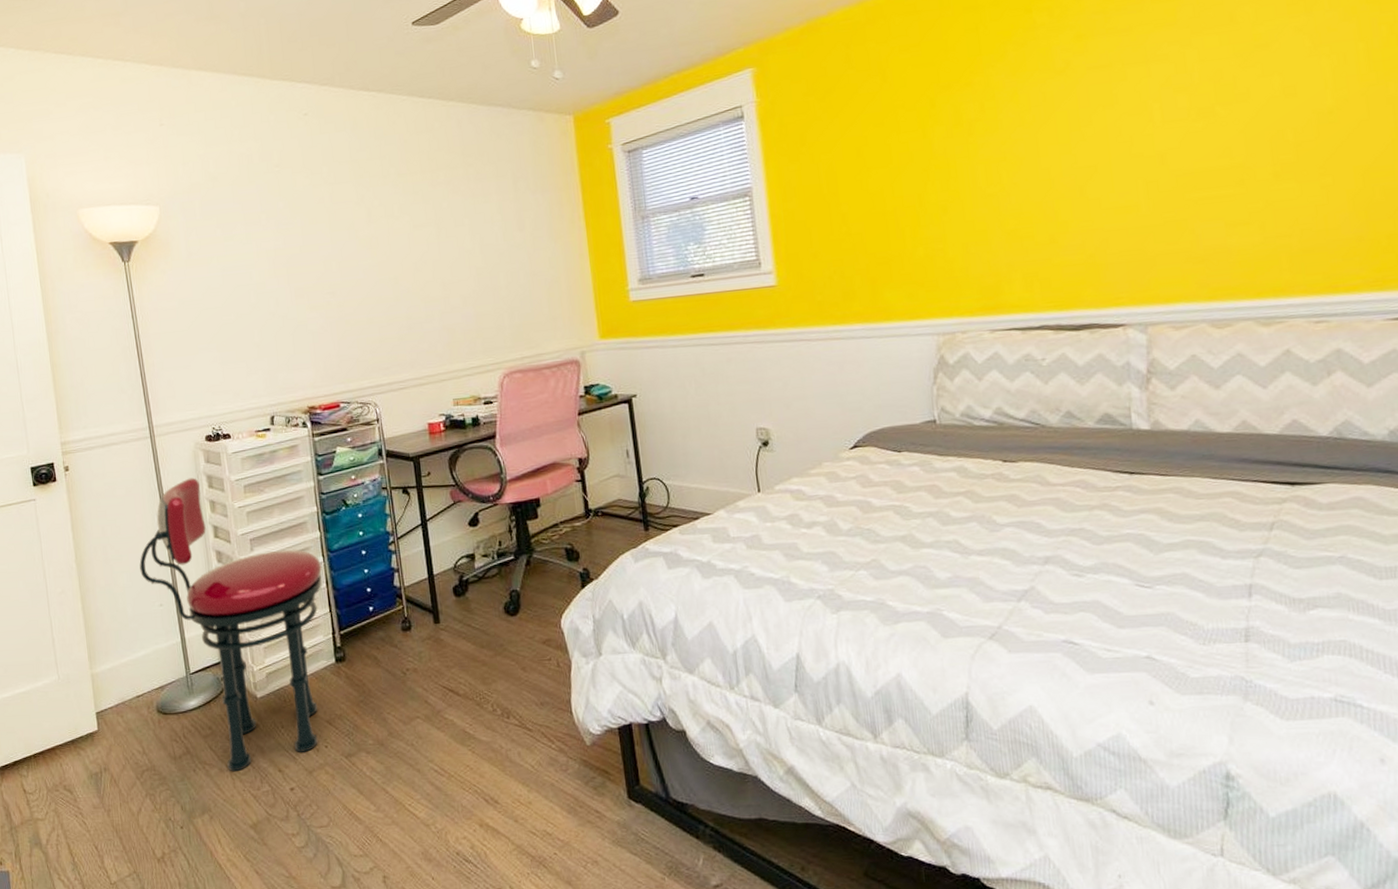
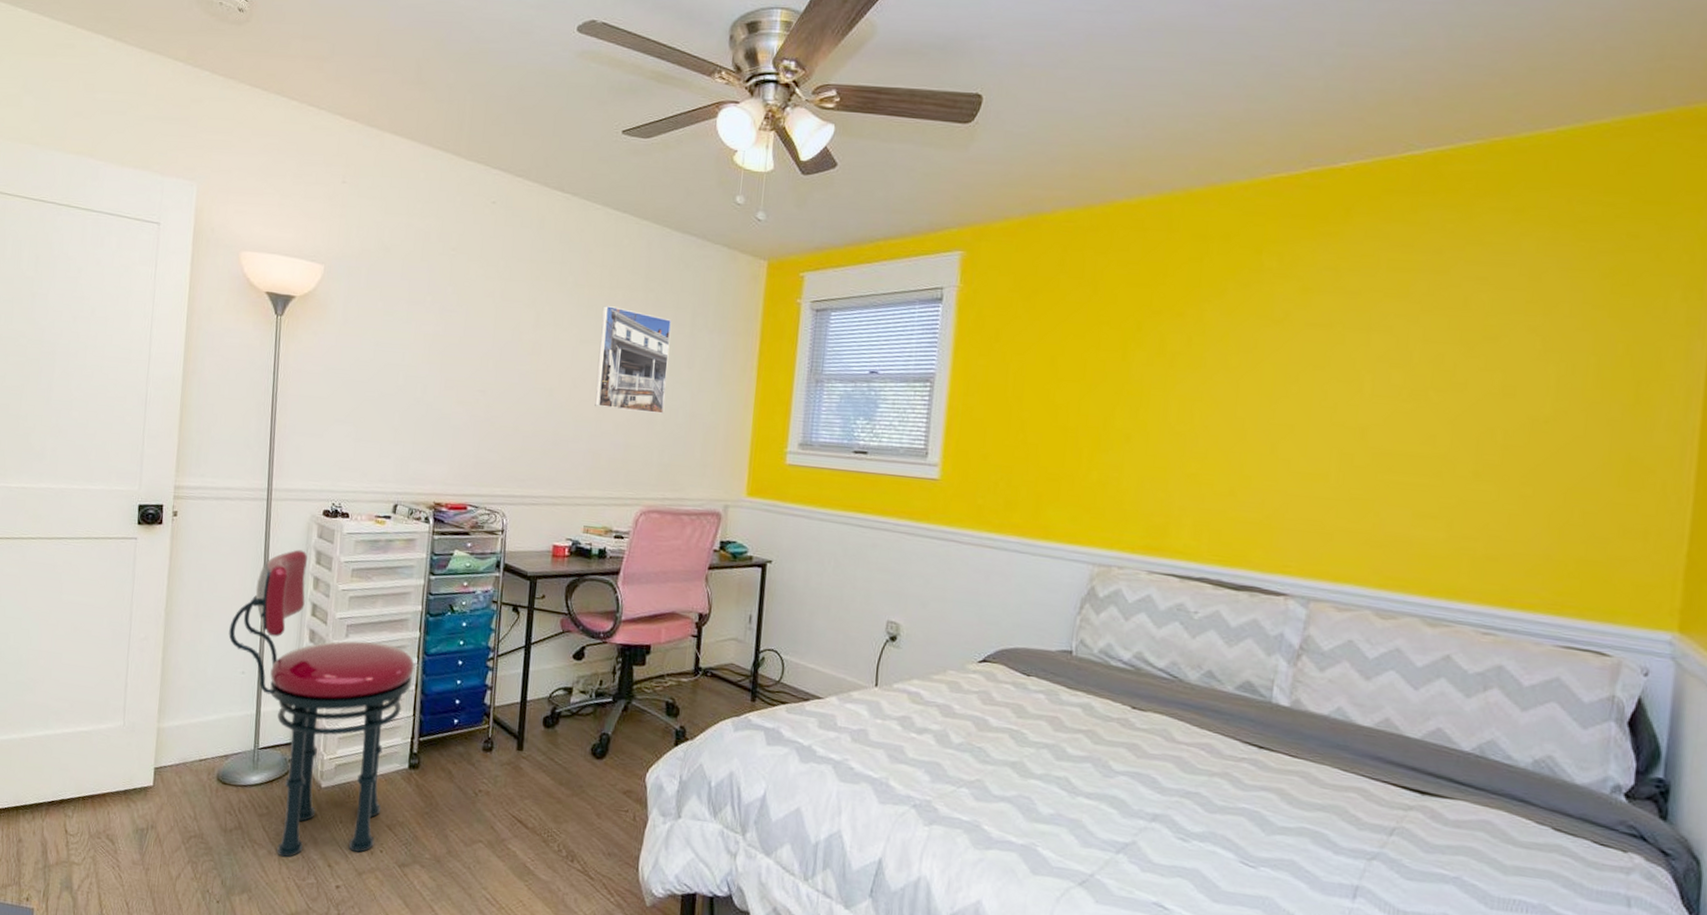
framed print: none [428,187,506,286] -> present [595,305,672,414]

